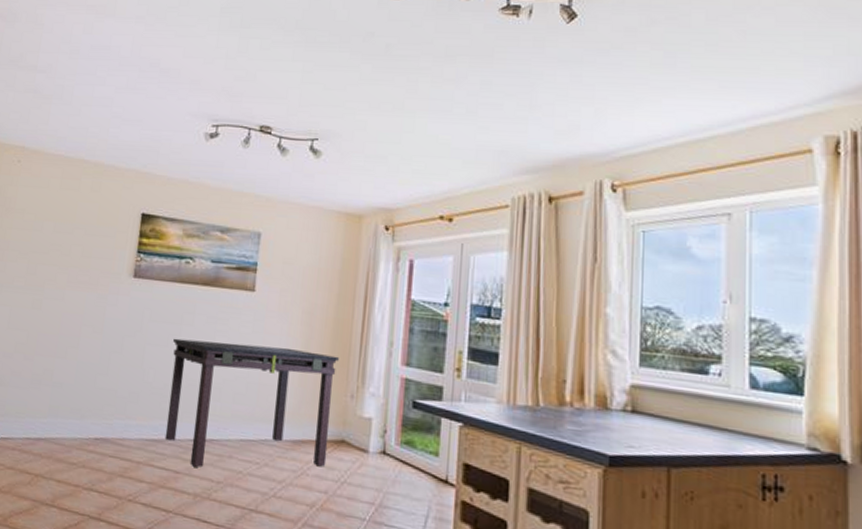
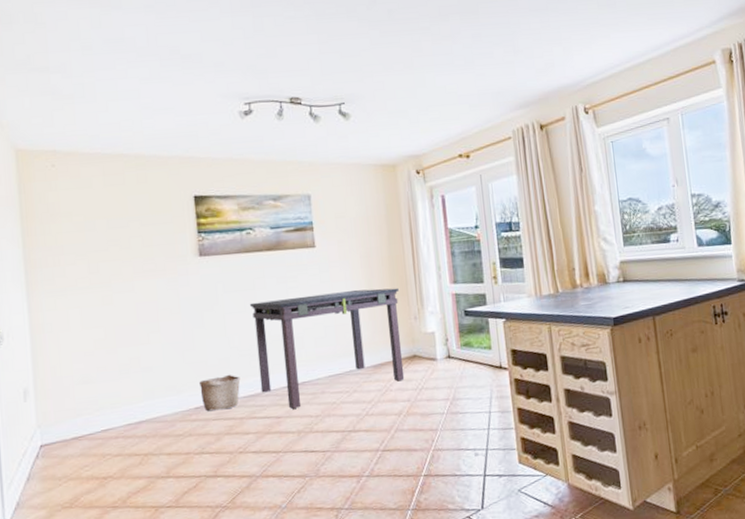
basket: none [103,409,147,449] -> present [199,374,241,411]

